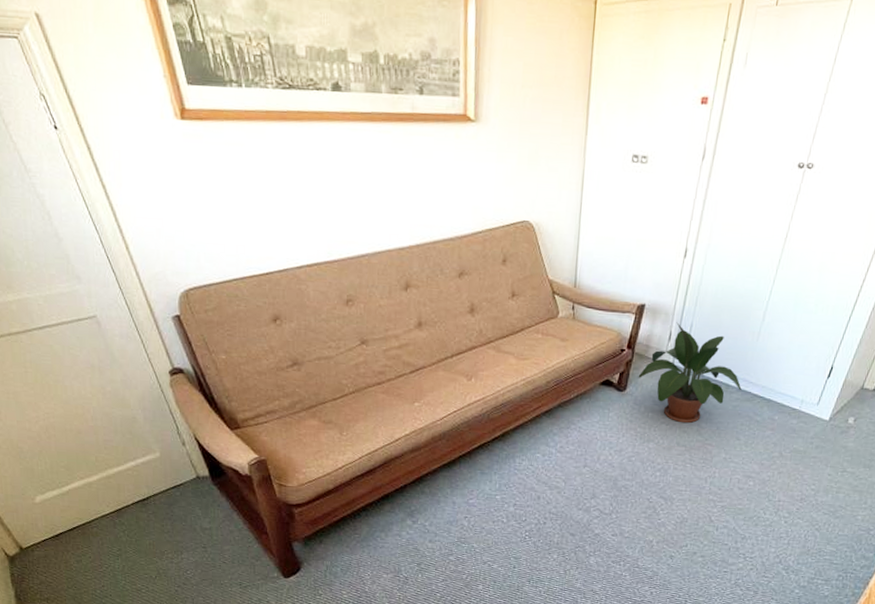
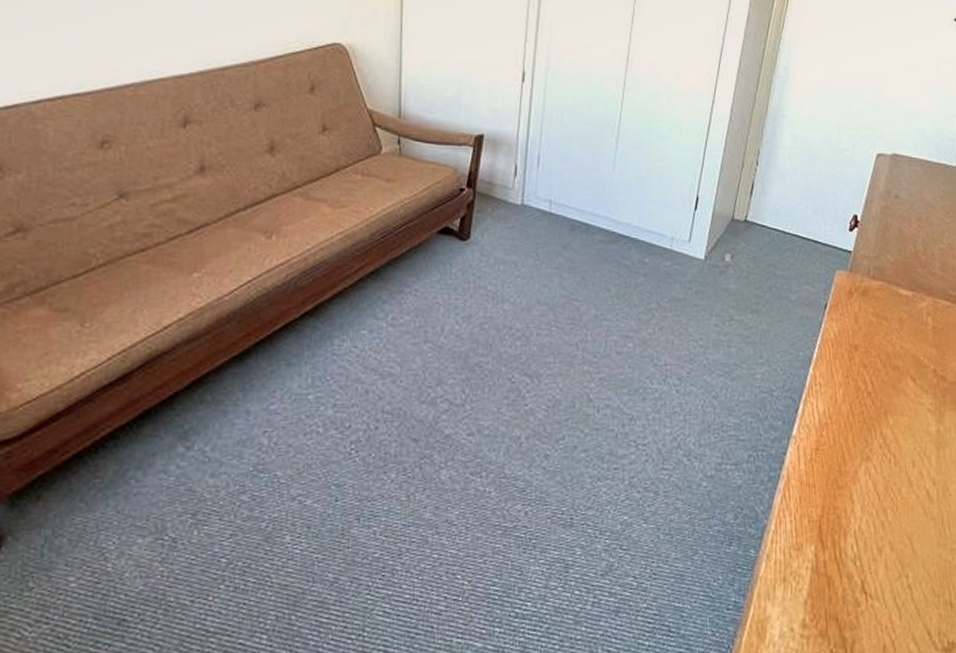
potted plant: present [638,322,742,424] -> none [483,154,604,275]

